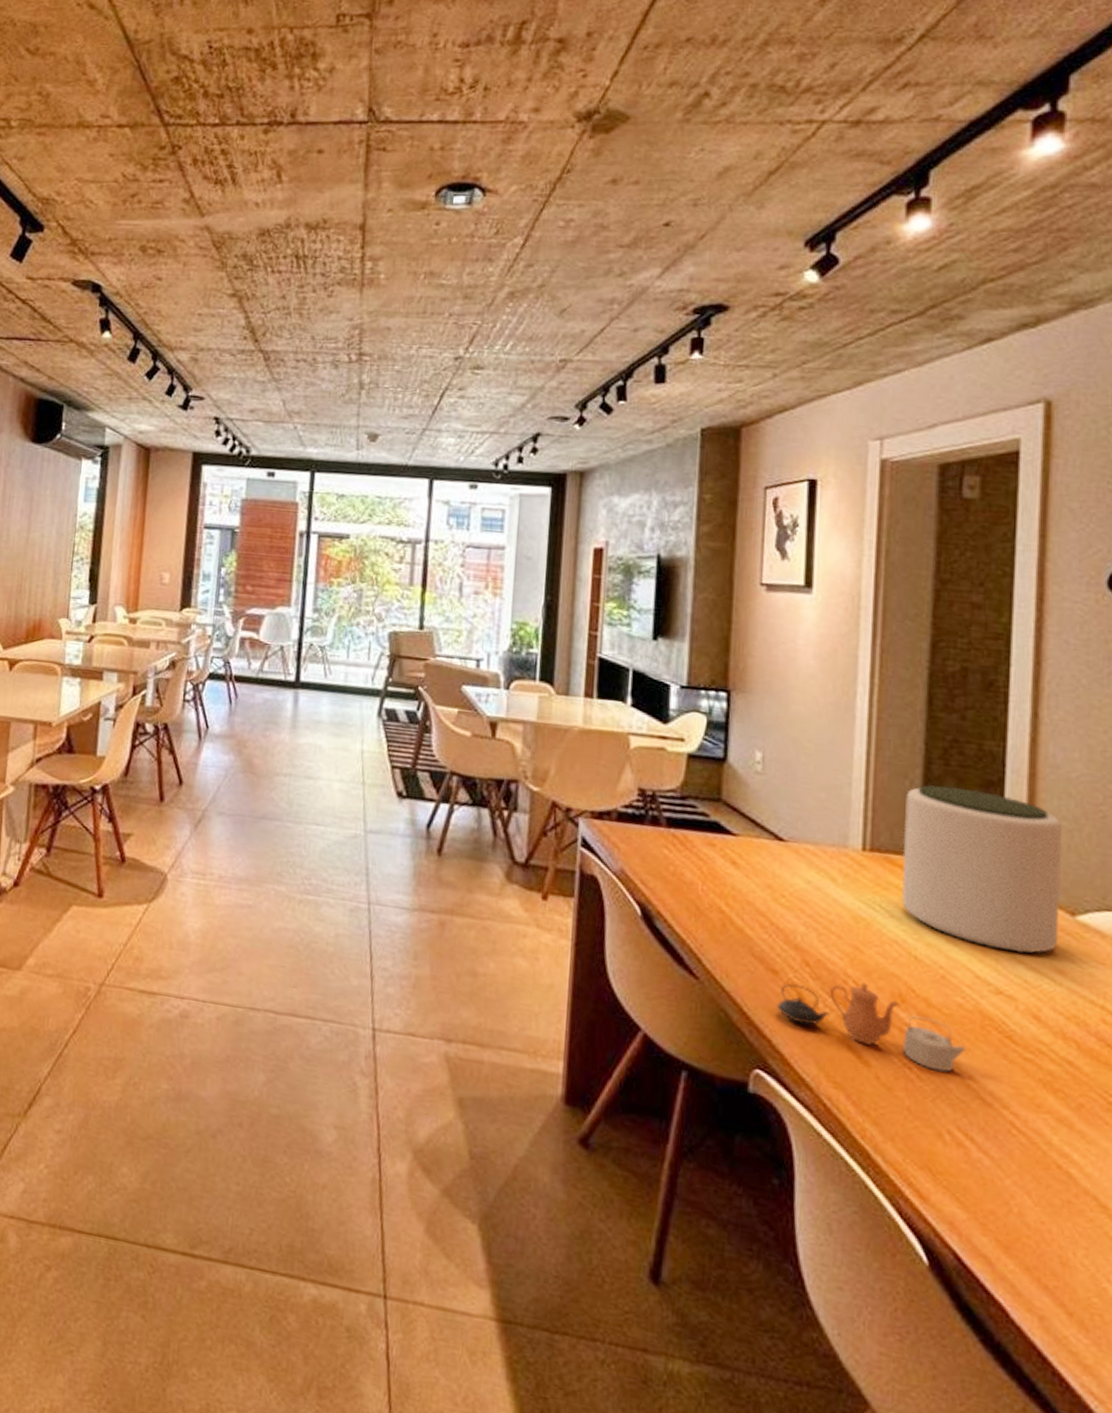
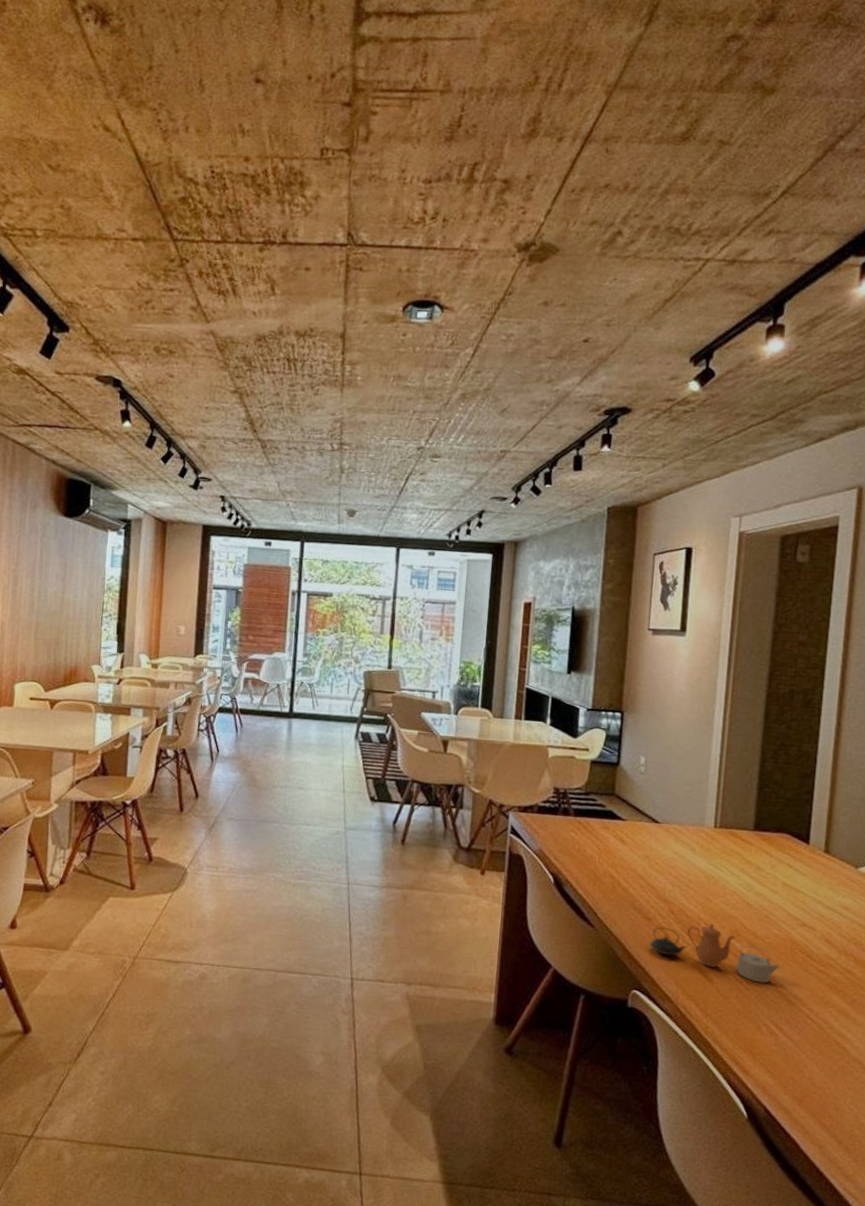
plant pot: present [901,784,1063,954] -> none [740,777,853,897]

